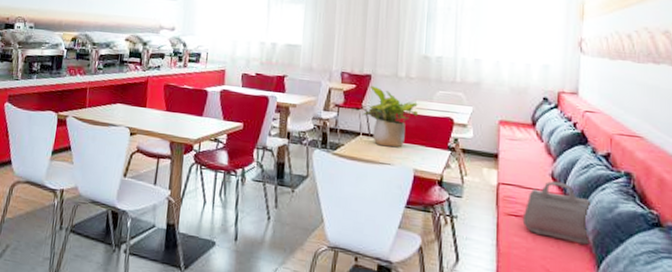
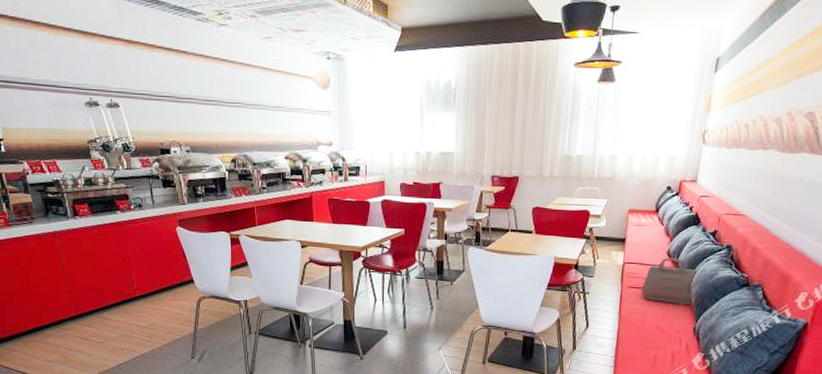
potted plant: present [362,85,419,148] -> none [510,186,560,240]

